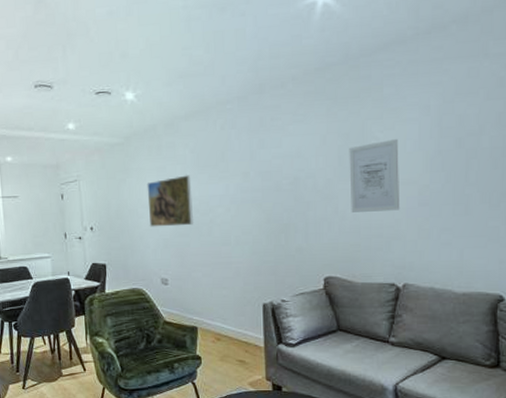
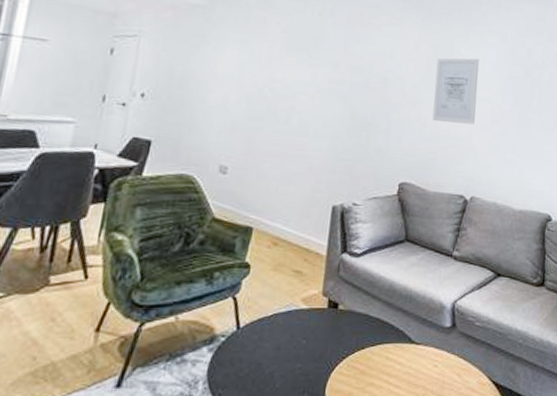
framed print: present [147,175,194,227] -> none [219,54,277,110]

